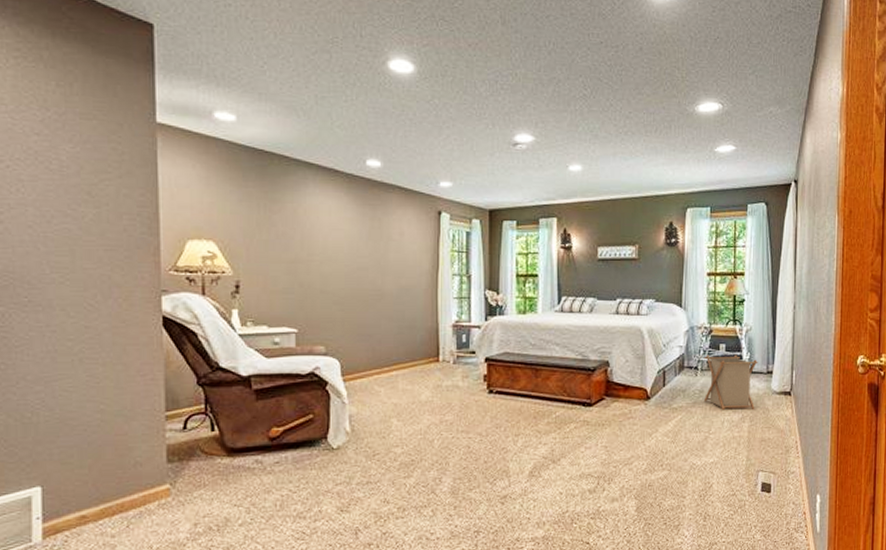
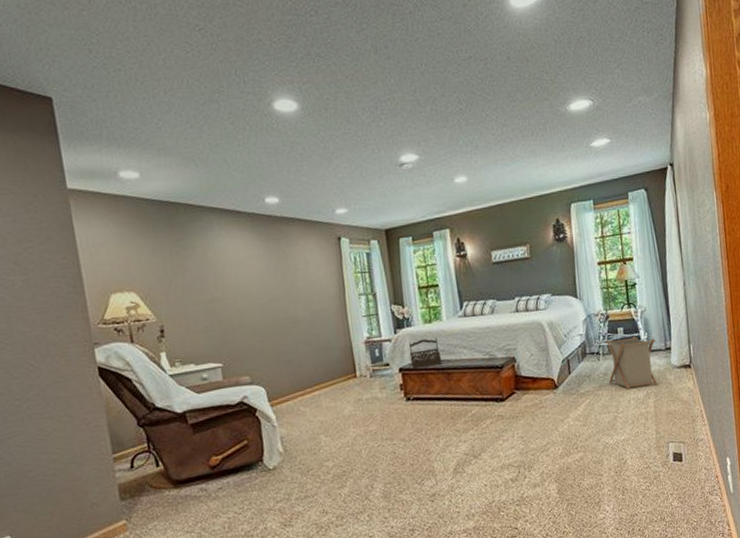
decorative basket: none [498,330,532,361] -> present [409,337,443,370]

